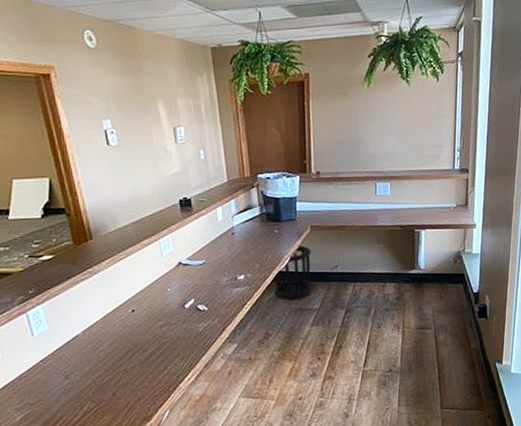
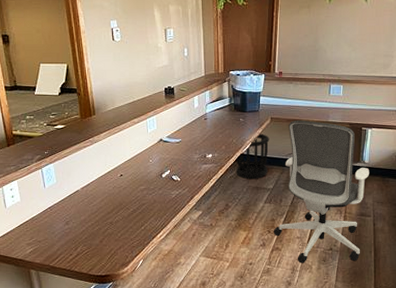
office chair: none [323,226,427,391] -> present [273,120,370,263]

